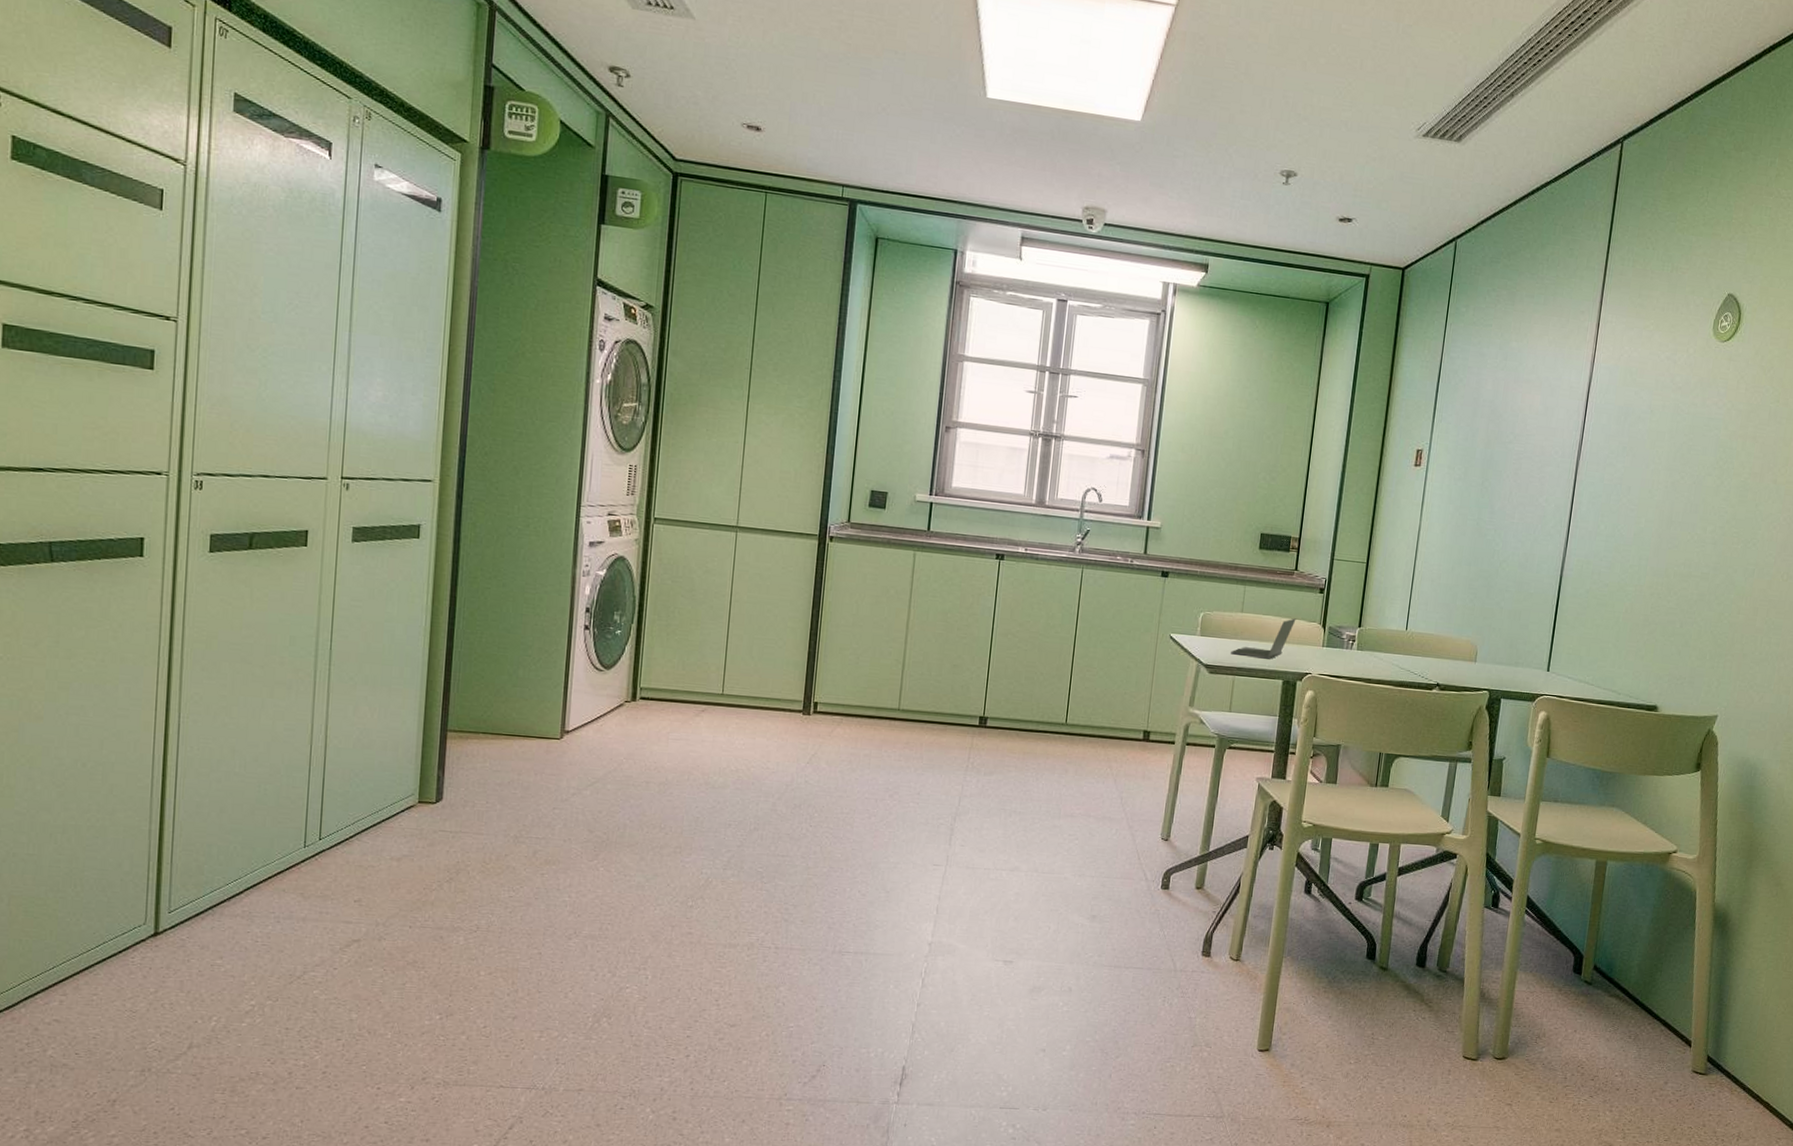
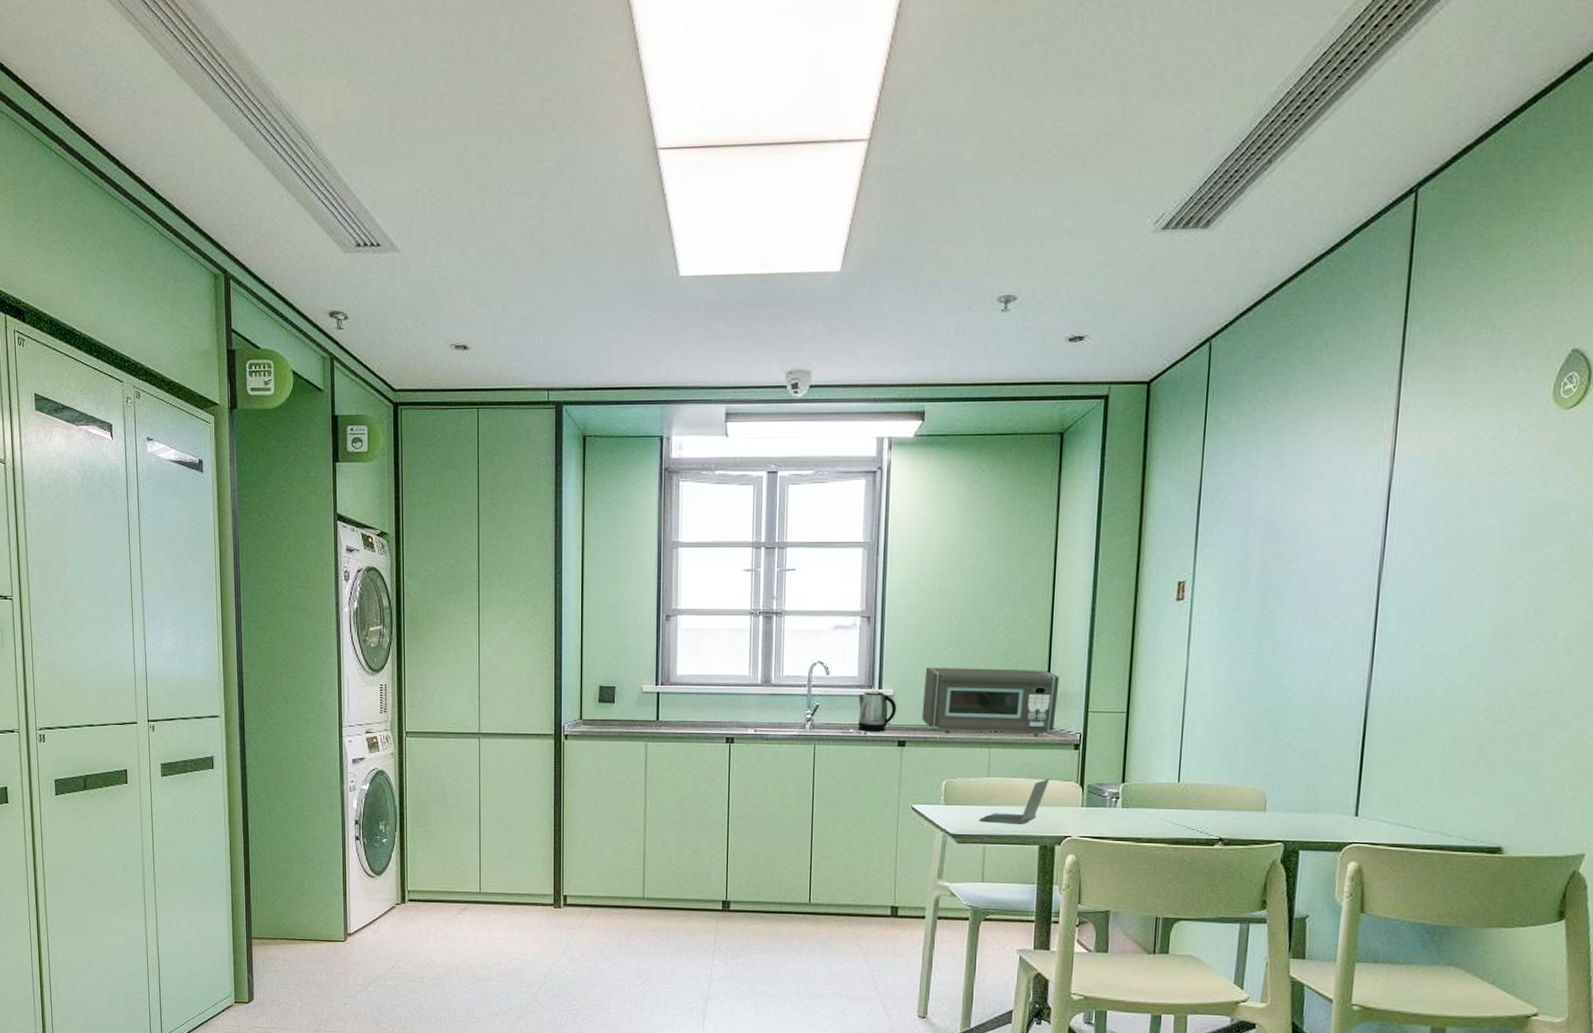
kettle: none [1124,521,1163,563] -> present [857,691,897,733]
microwave: none [1185,504,1311,578] -> present [922,668,1060,736]

